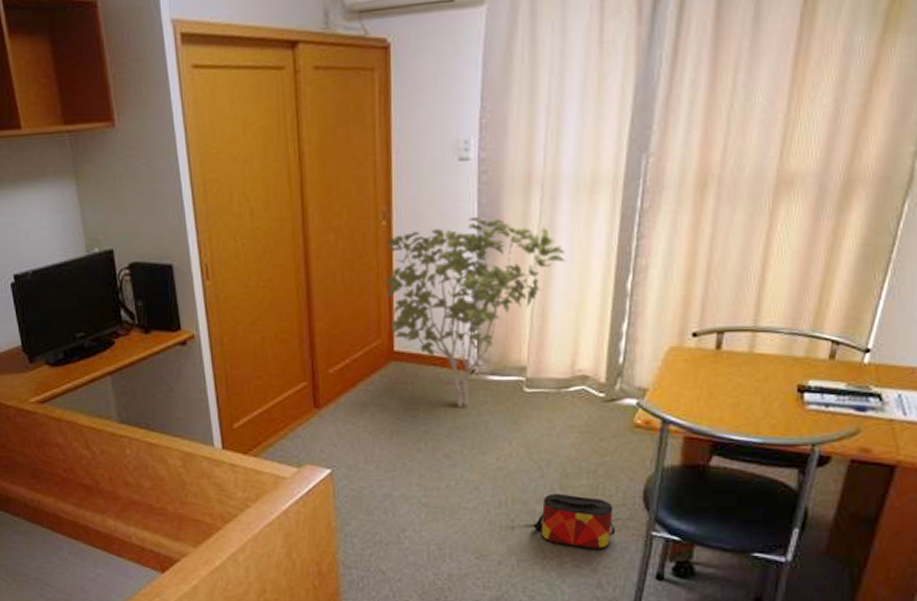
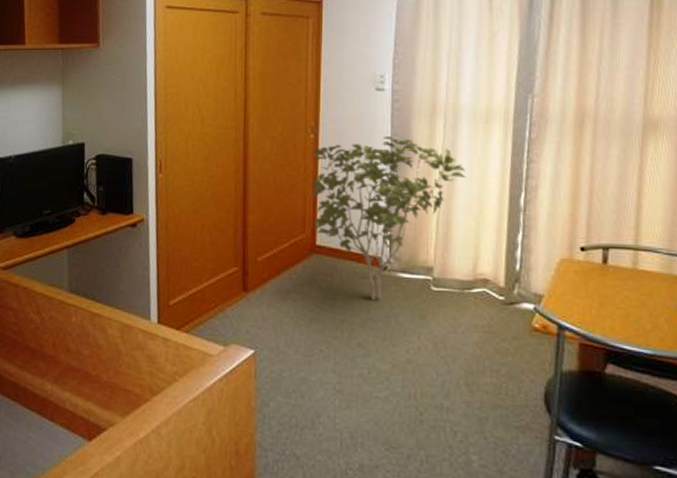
bag: present [533,493,616,549] -> none [441,389,520,450]

